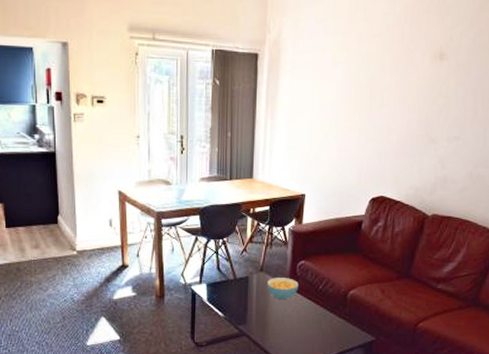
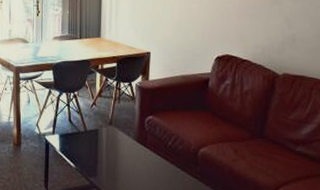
cereal bowl: present [267,278,299,300] -> none [117,131,147,155]

